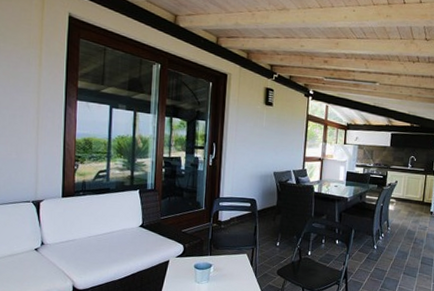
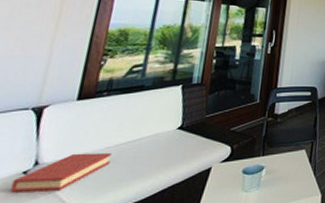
hardback book: none [29,238,93,265] -> present [10,152,112,193]

